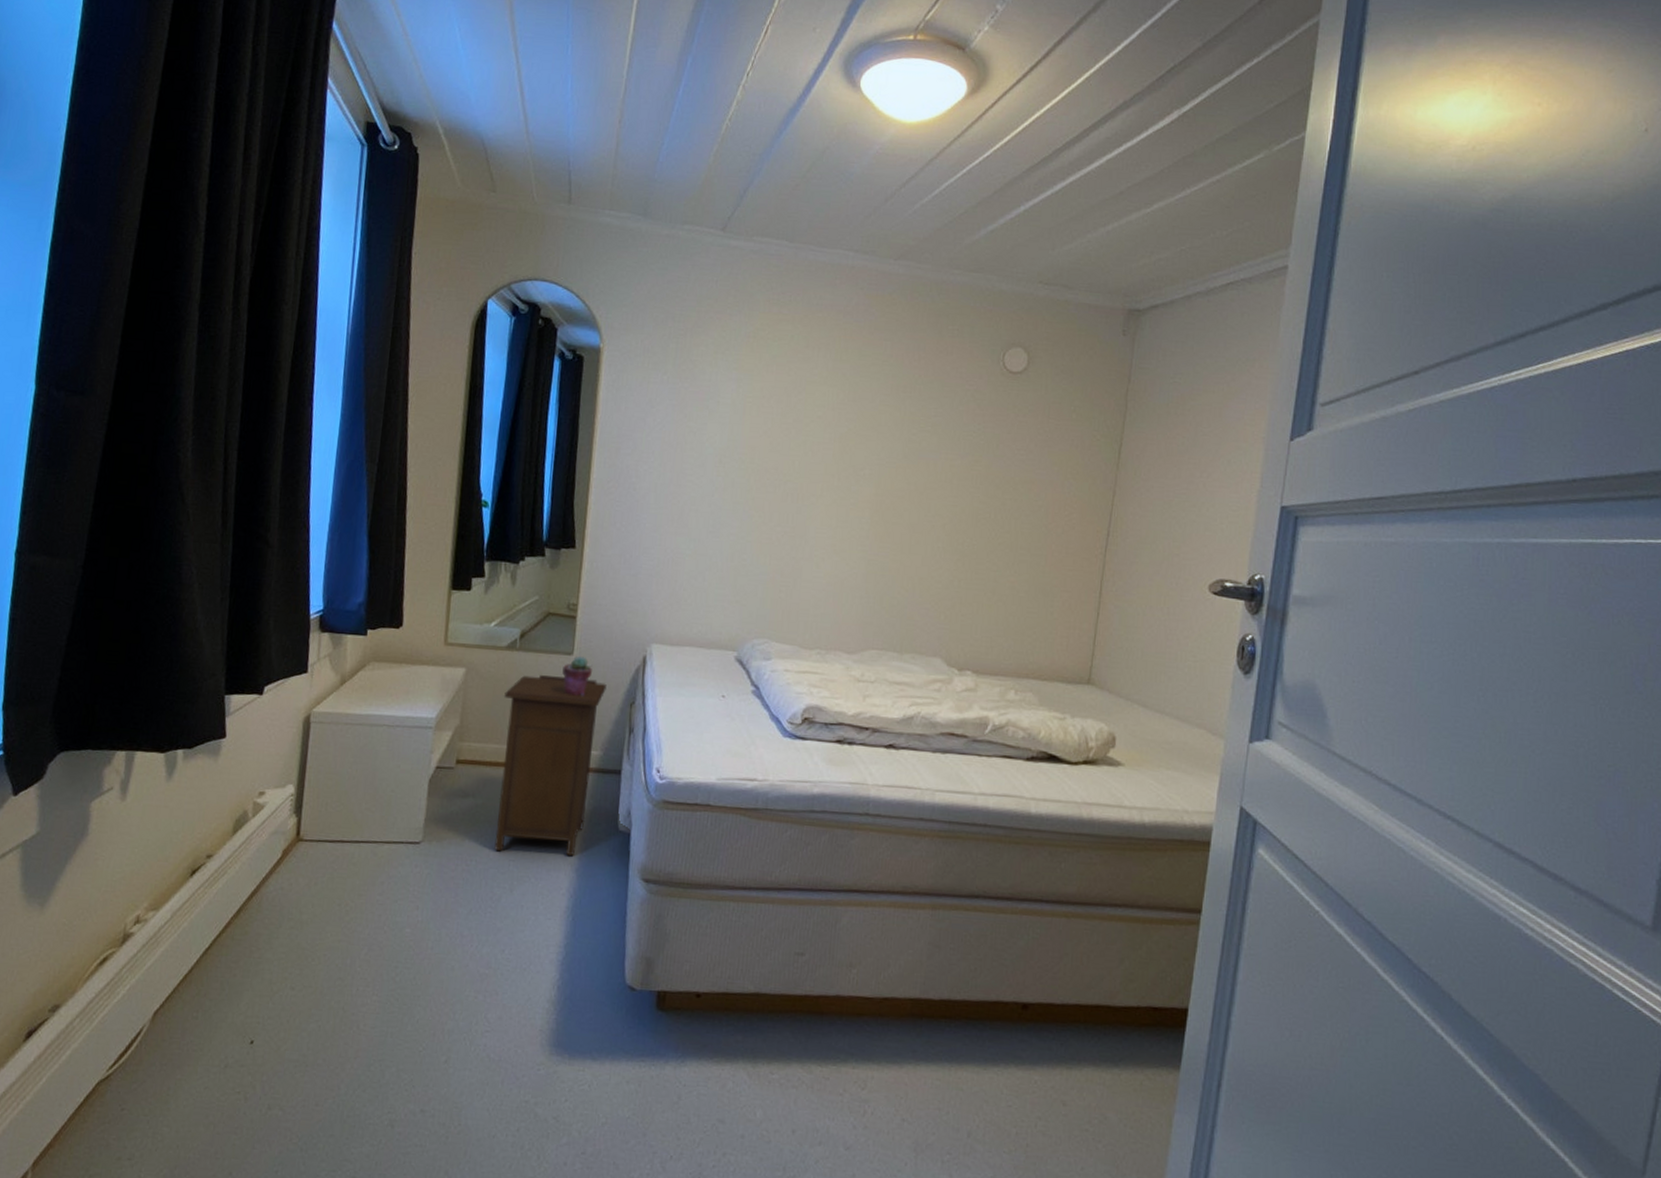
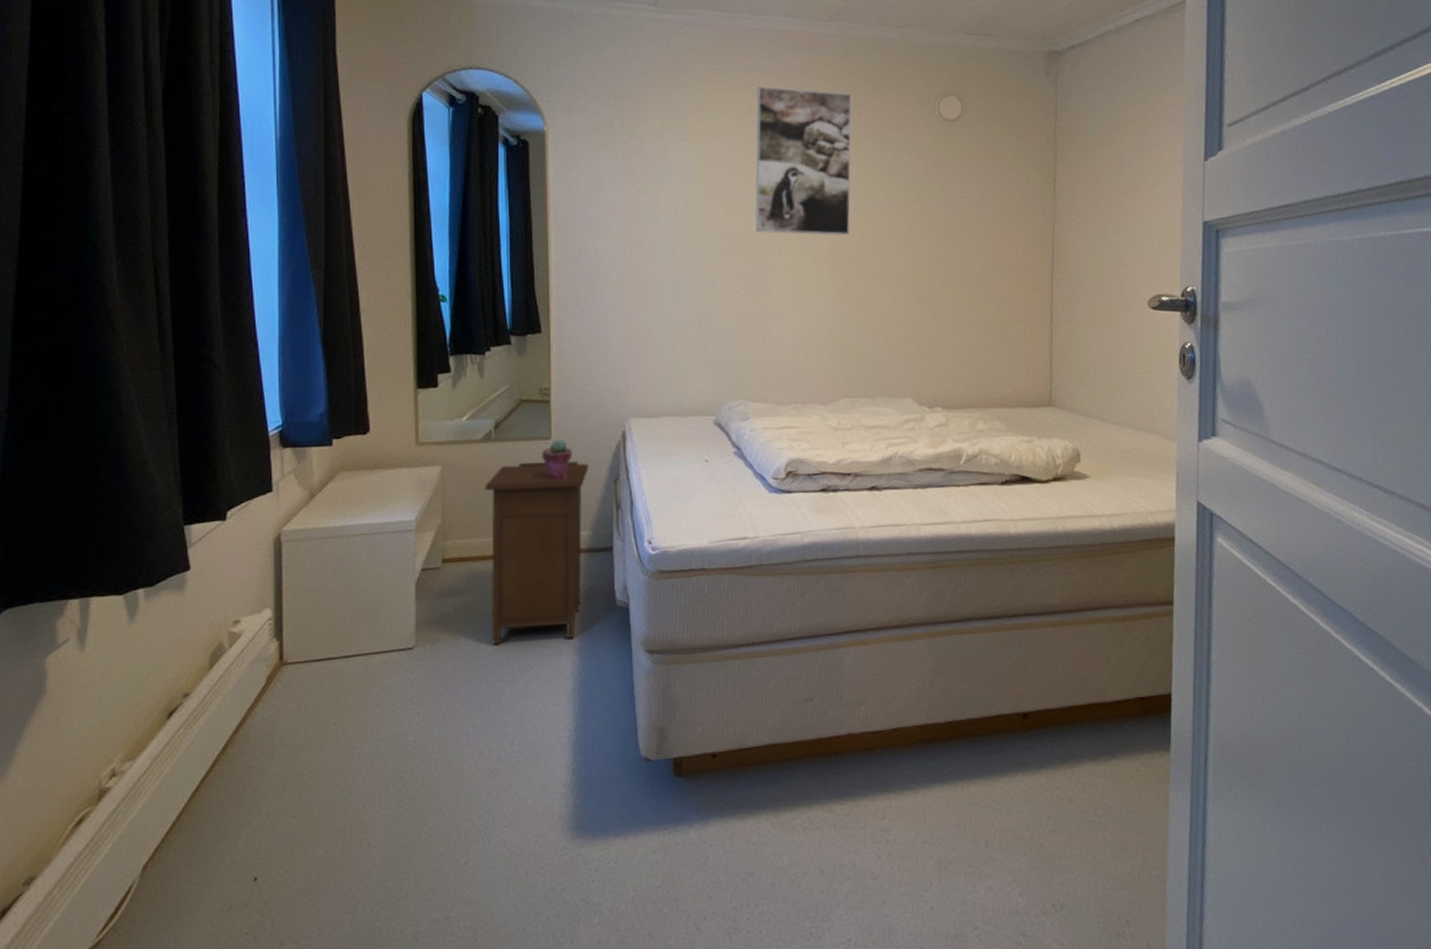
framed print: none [798,321,913,482] -> present [755,86,852,235]

